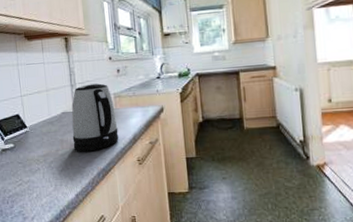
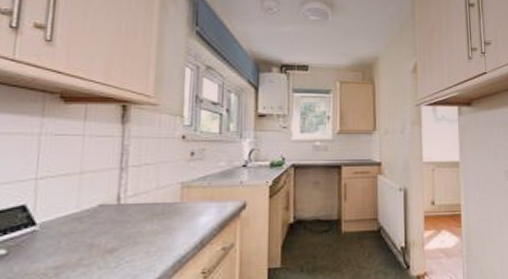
kettle: present [71,83,119,152] -> none [108,168,181,262]

